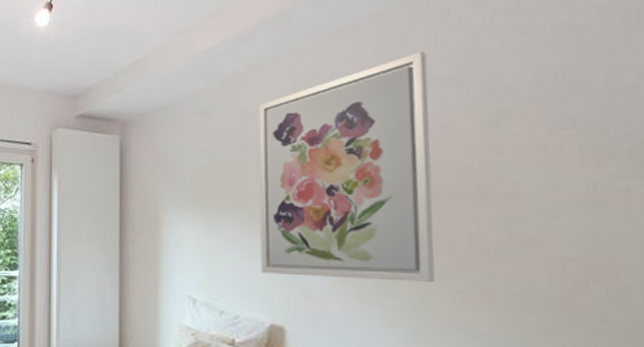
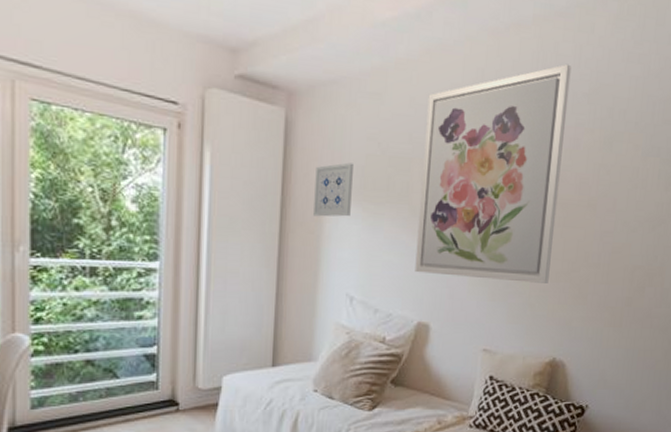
wall art: none [150,175,187,225] -> present [313,162,353,217]

